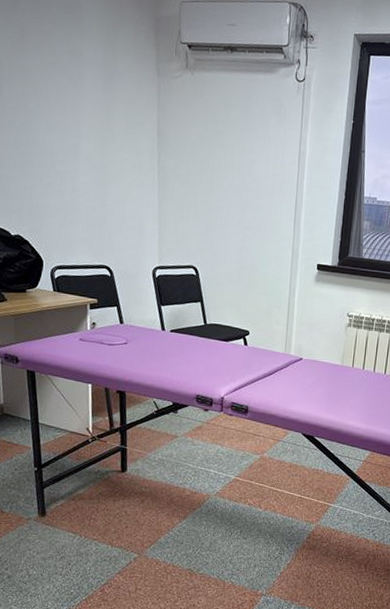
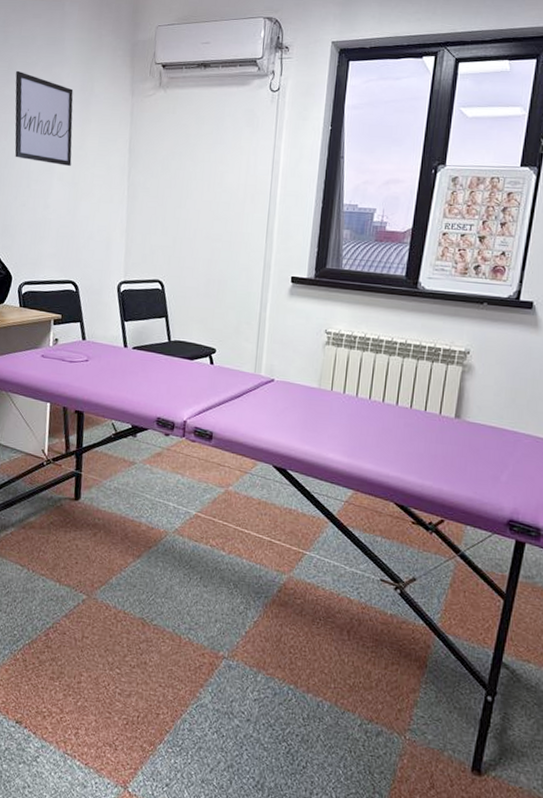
wall art: none [29,38,98,149] -> present [14,70,74,167]

